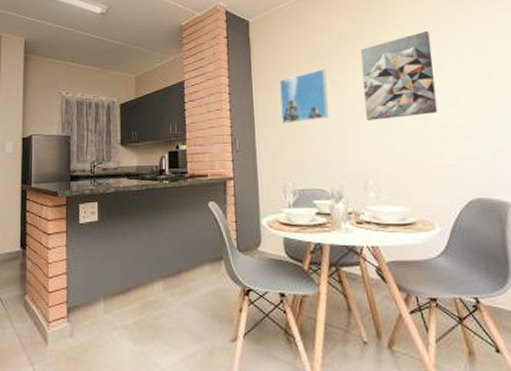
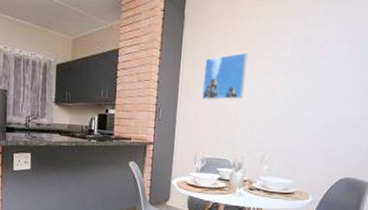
wall art: present [360,30,438,120] -> none [273,27,343,105]

